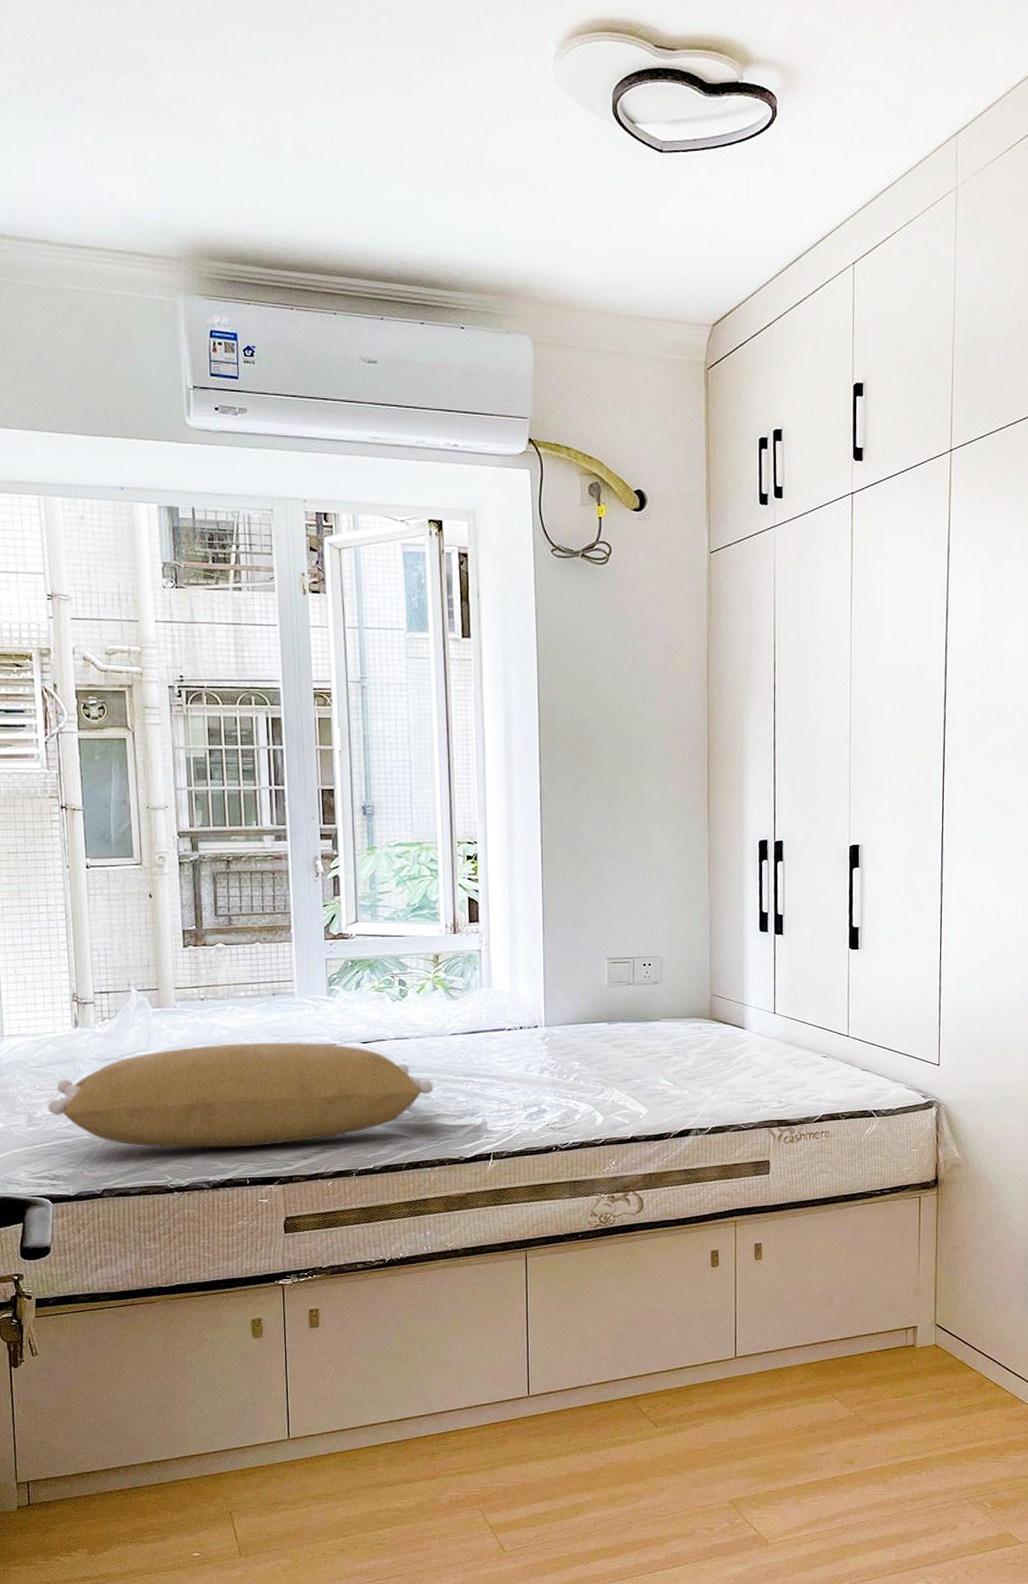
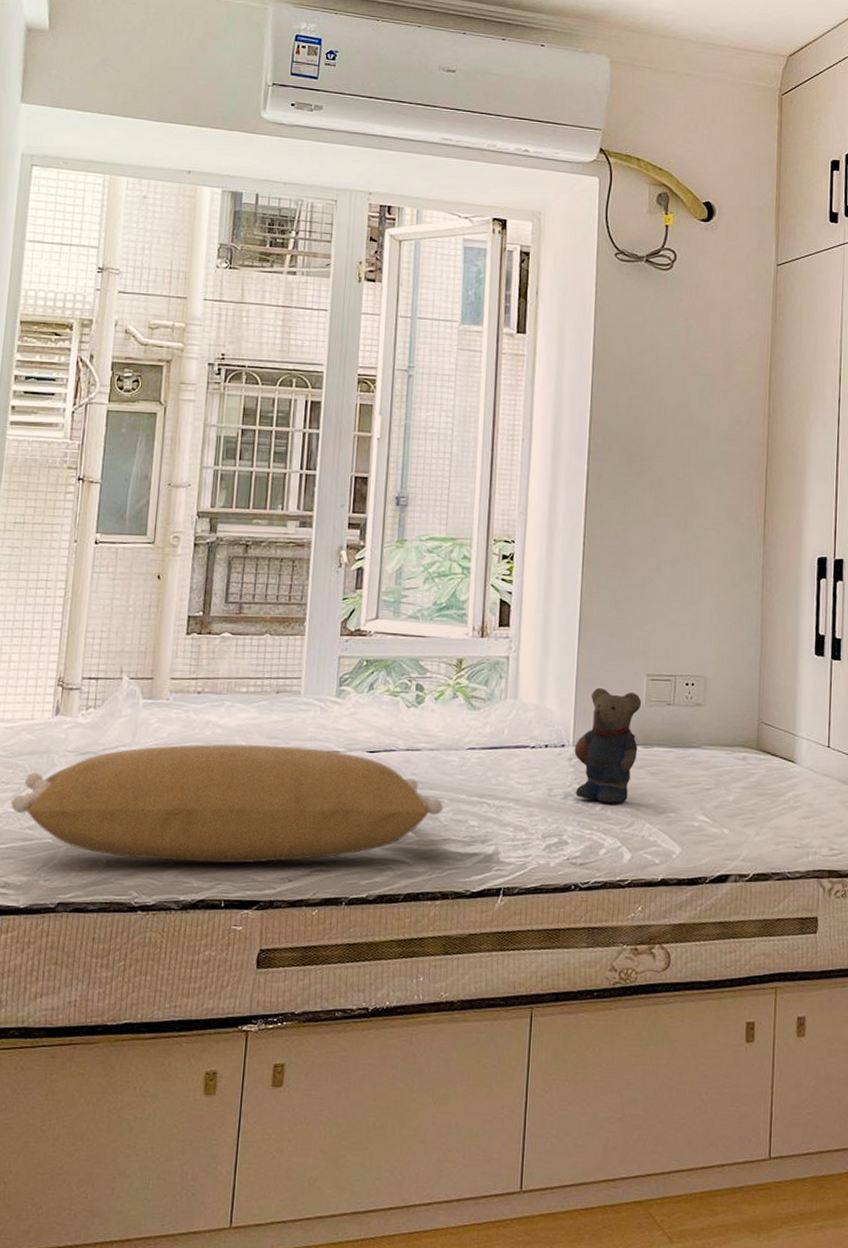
teddy bear: none [546,973,605,1075] -> present [574,688,642,804]

